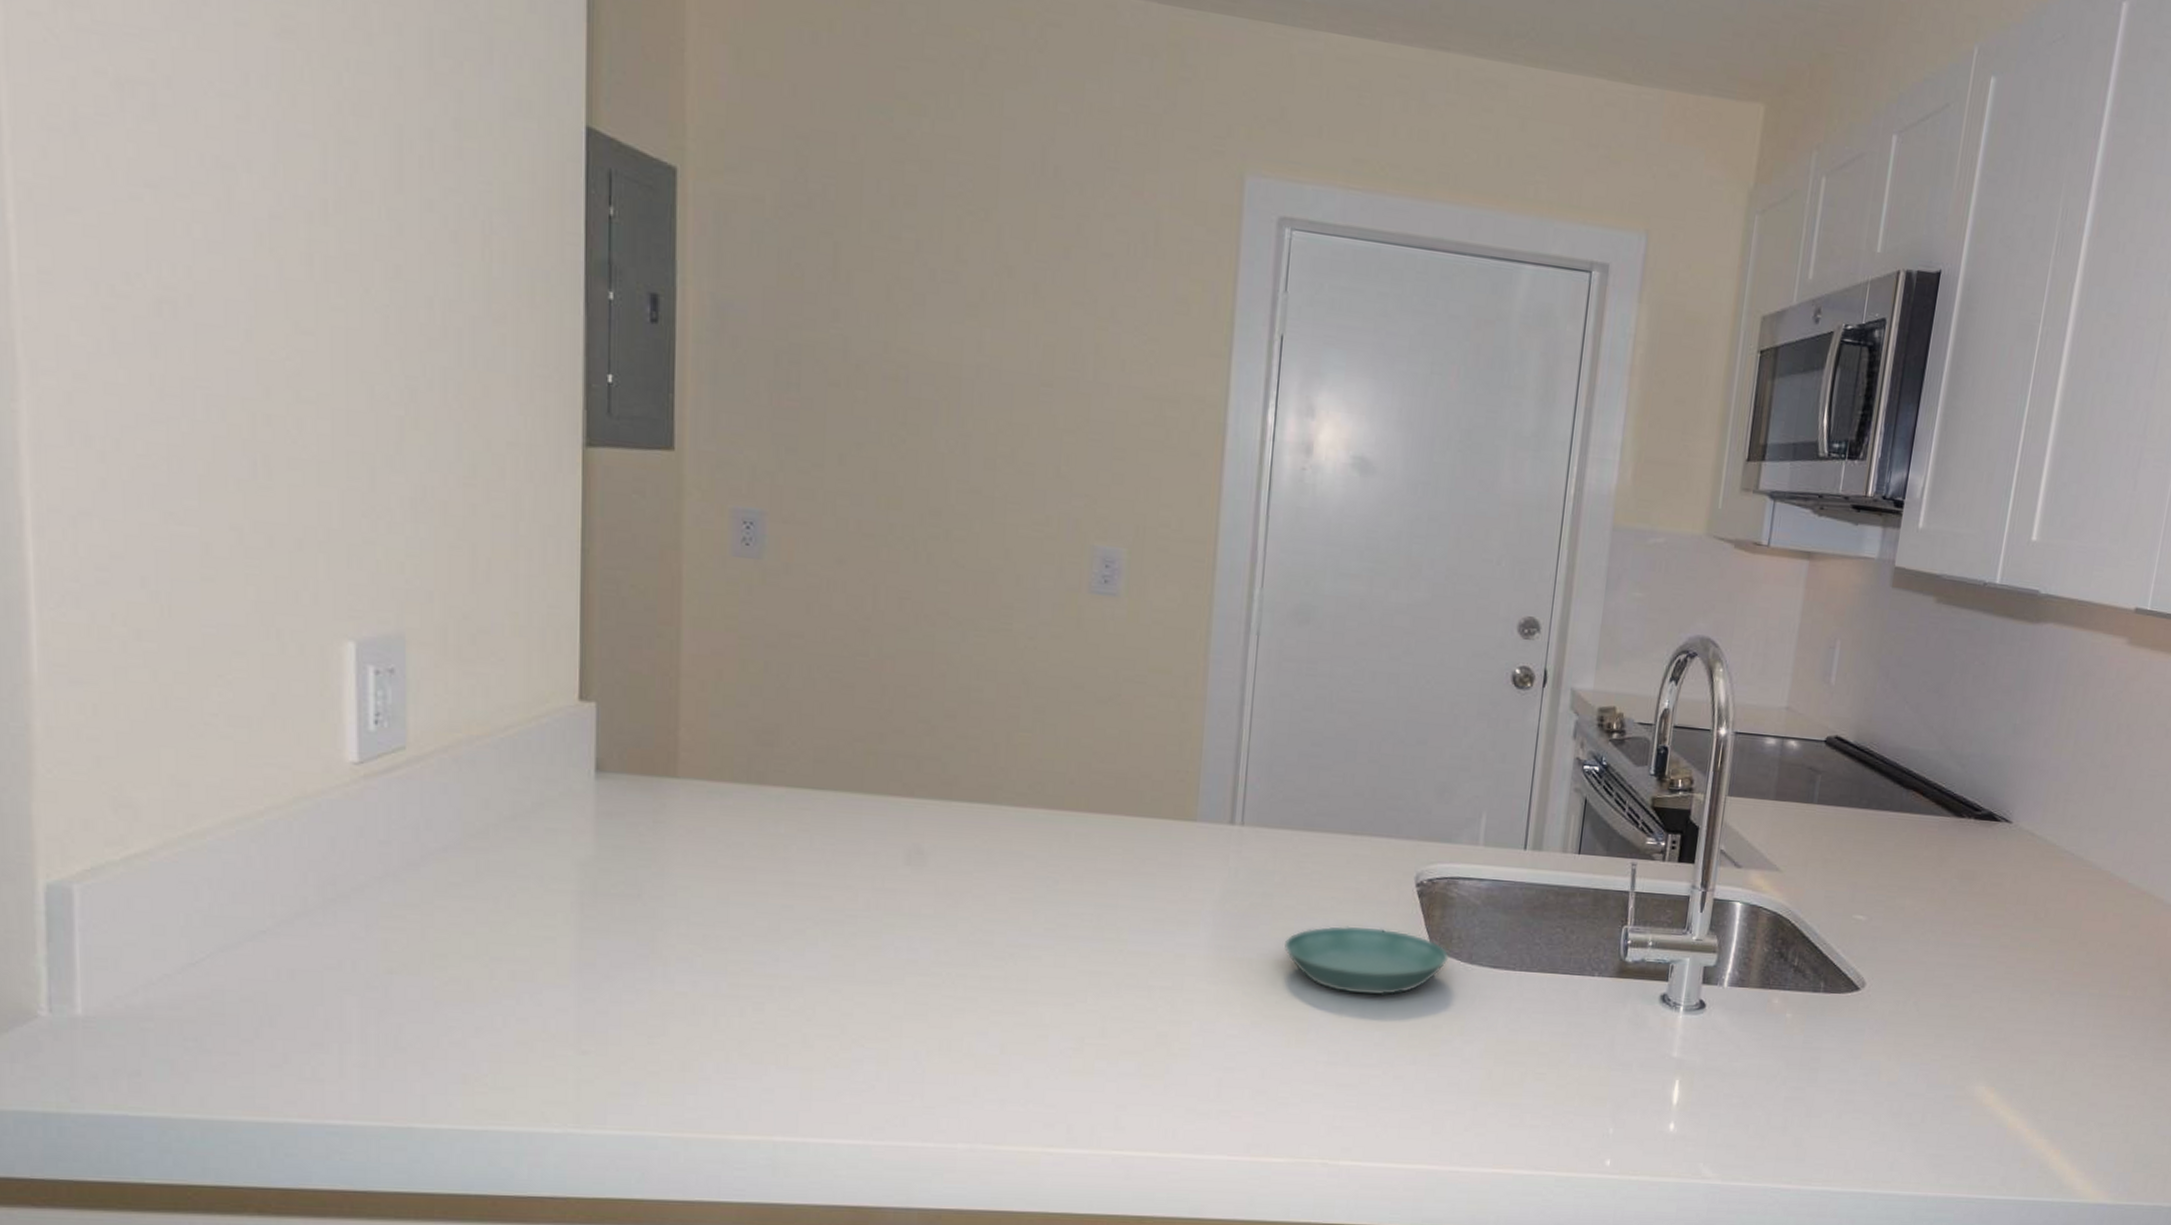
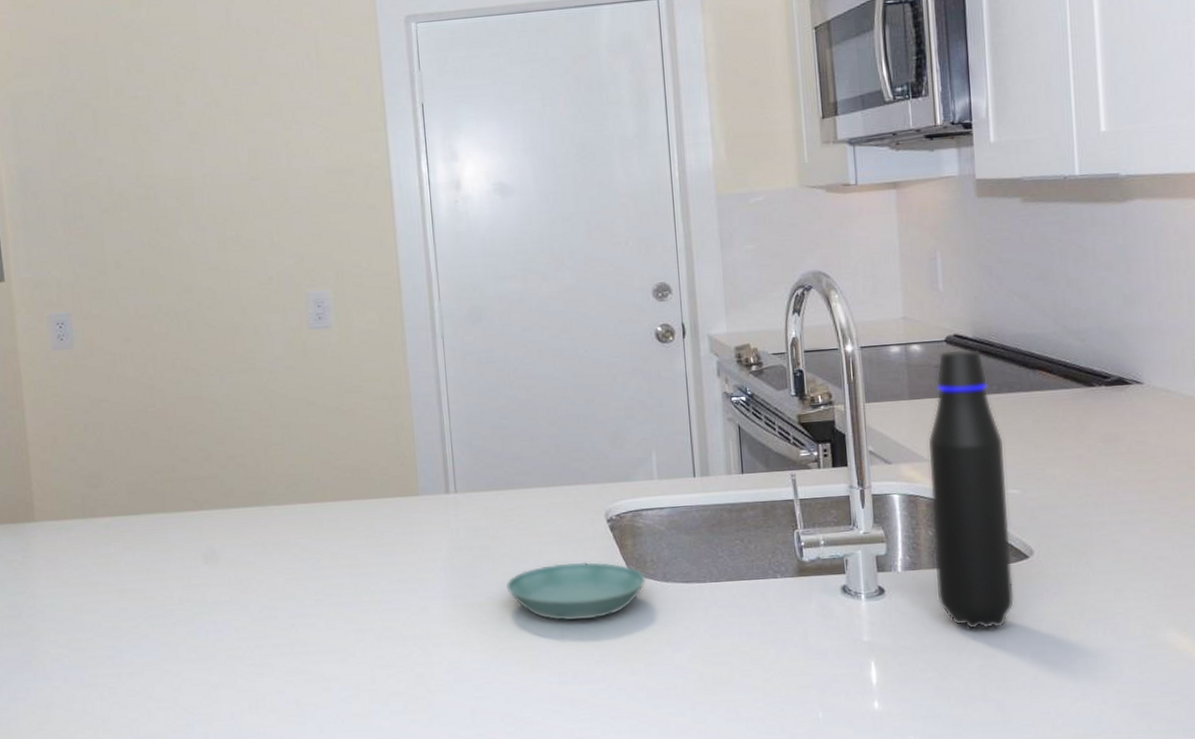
water bottle: none [1758,753,1862,1060] -> present [927,349,1015,629]

